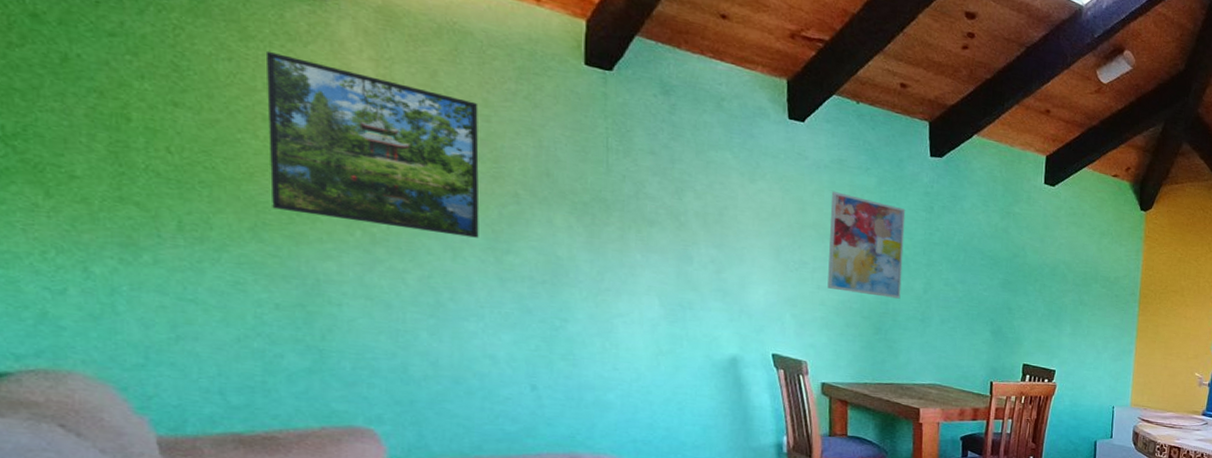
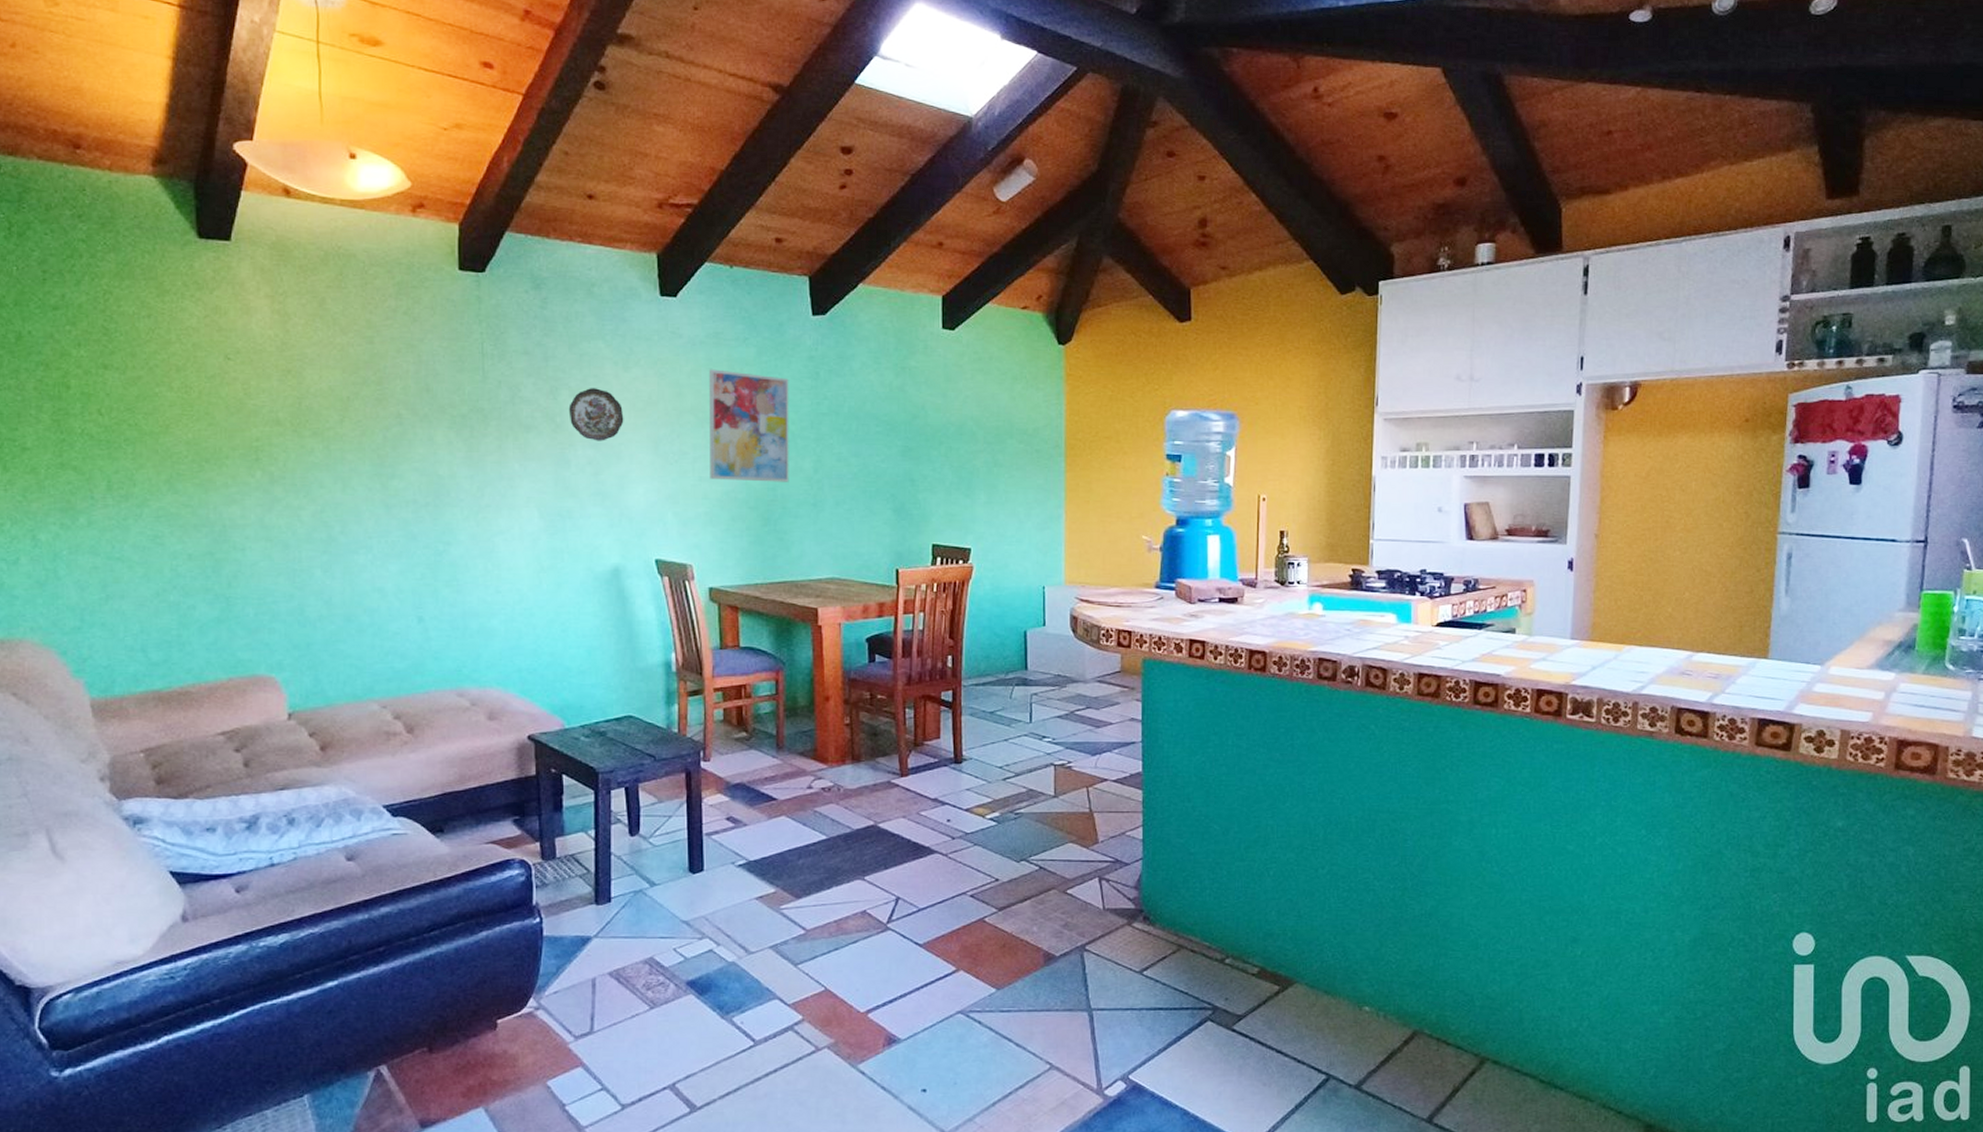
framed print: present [265,50,479,238] -> none [178,302,366,465]
decorative plate: none [693,193,748,244] -> present [568,388,624,441]

